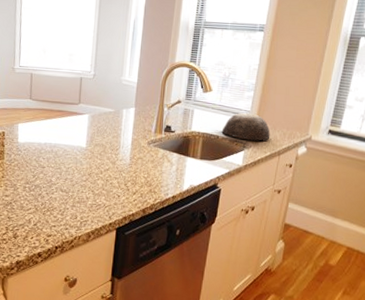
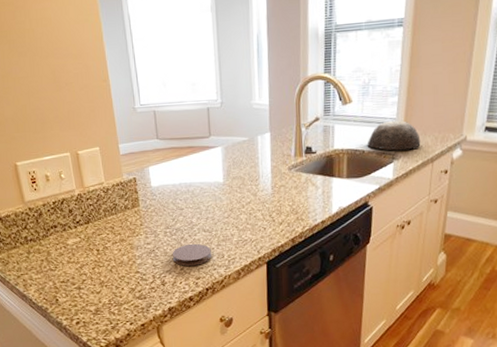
coaster: none [27,201,66,223] -> present [172,243,212,266]

